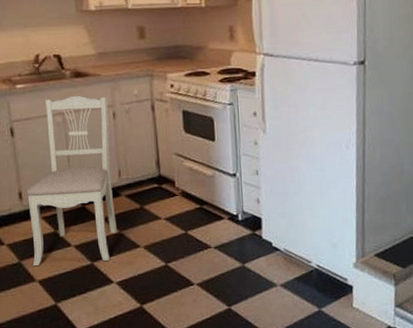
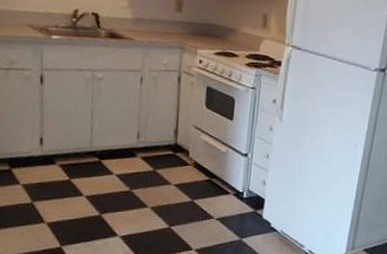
dining chair: present [26,95,117,267] -> none [44,54,137,215]

